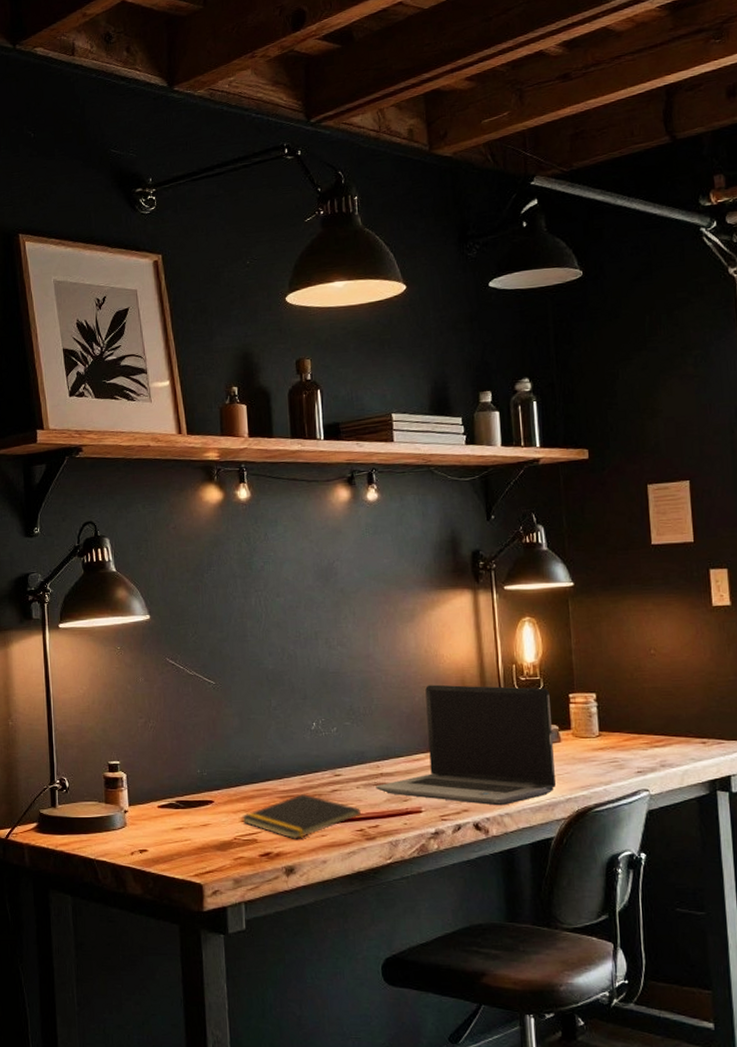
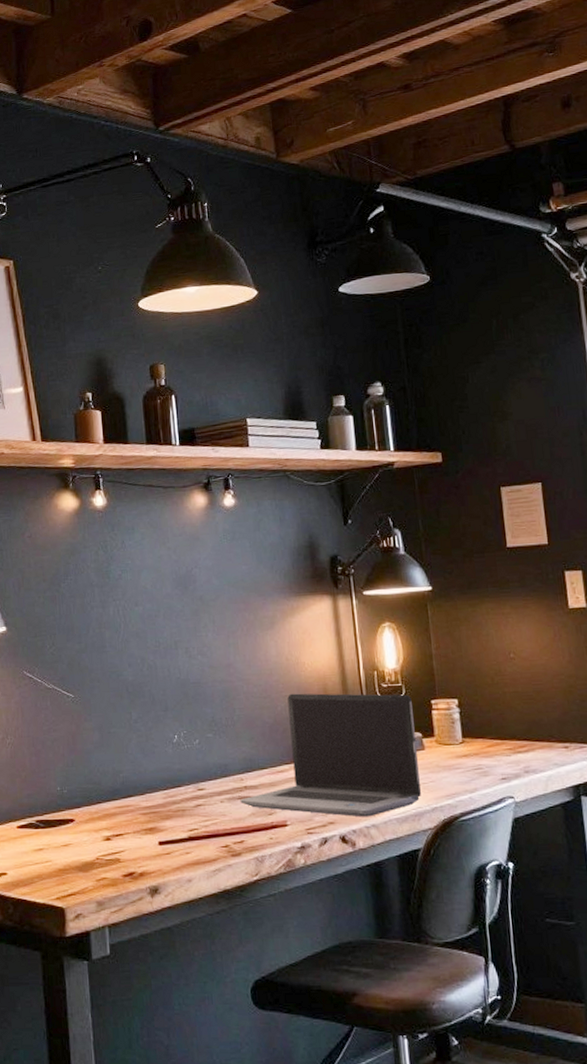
notepad: present [242,794,362,839] -> none [104,810,227,858]

